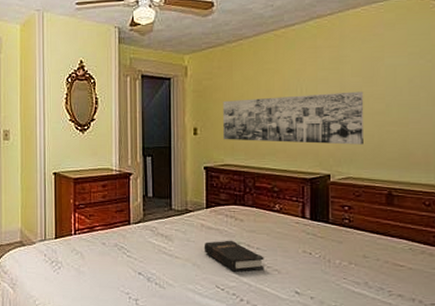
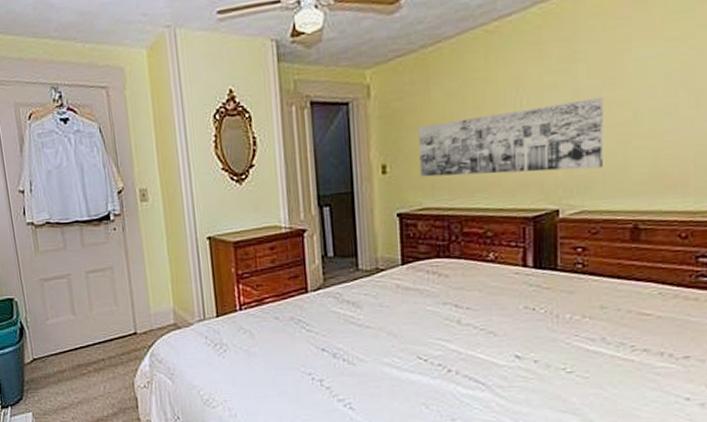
hardback book: present [204,240,264,272] -> none [400,301,477,339]

